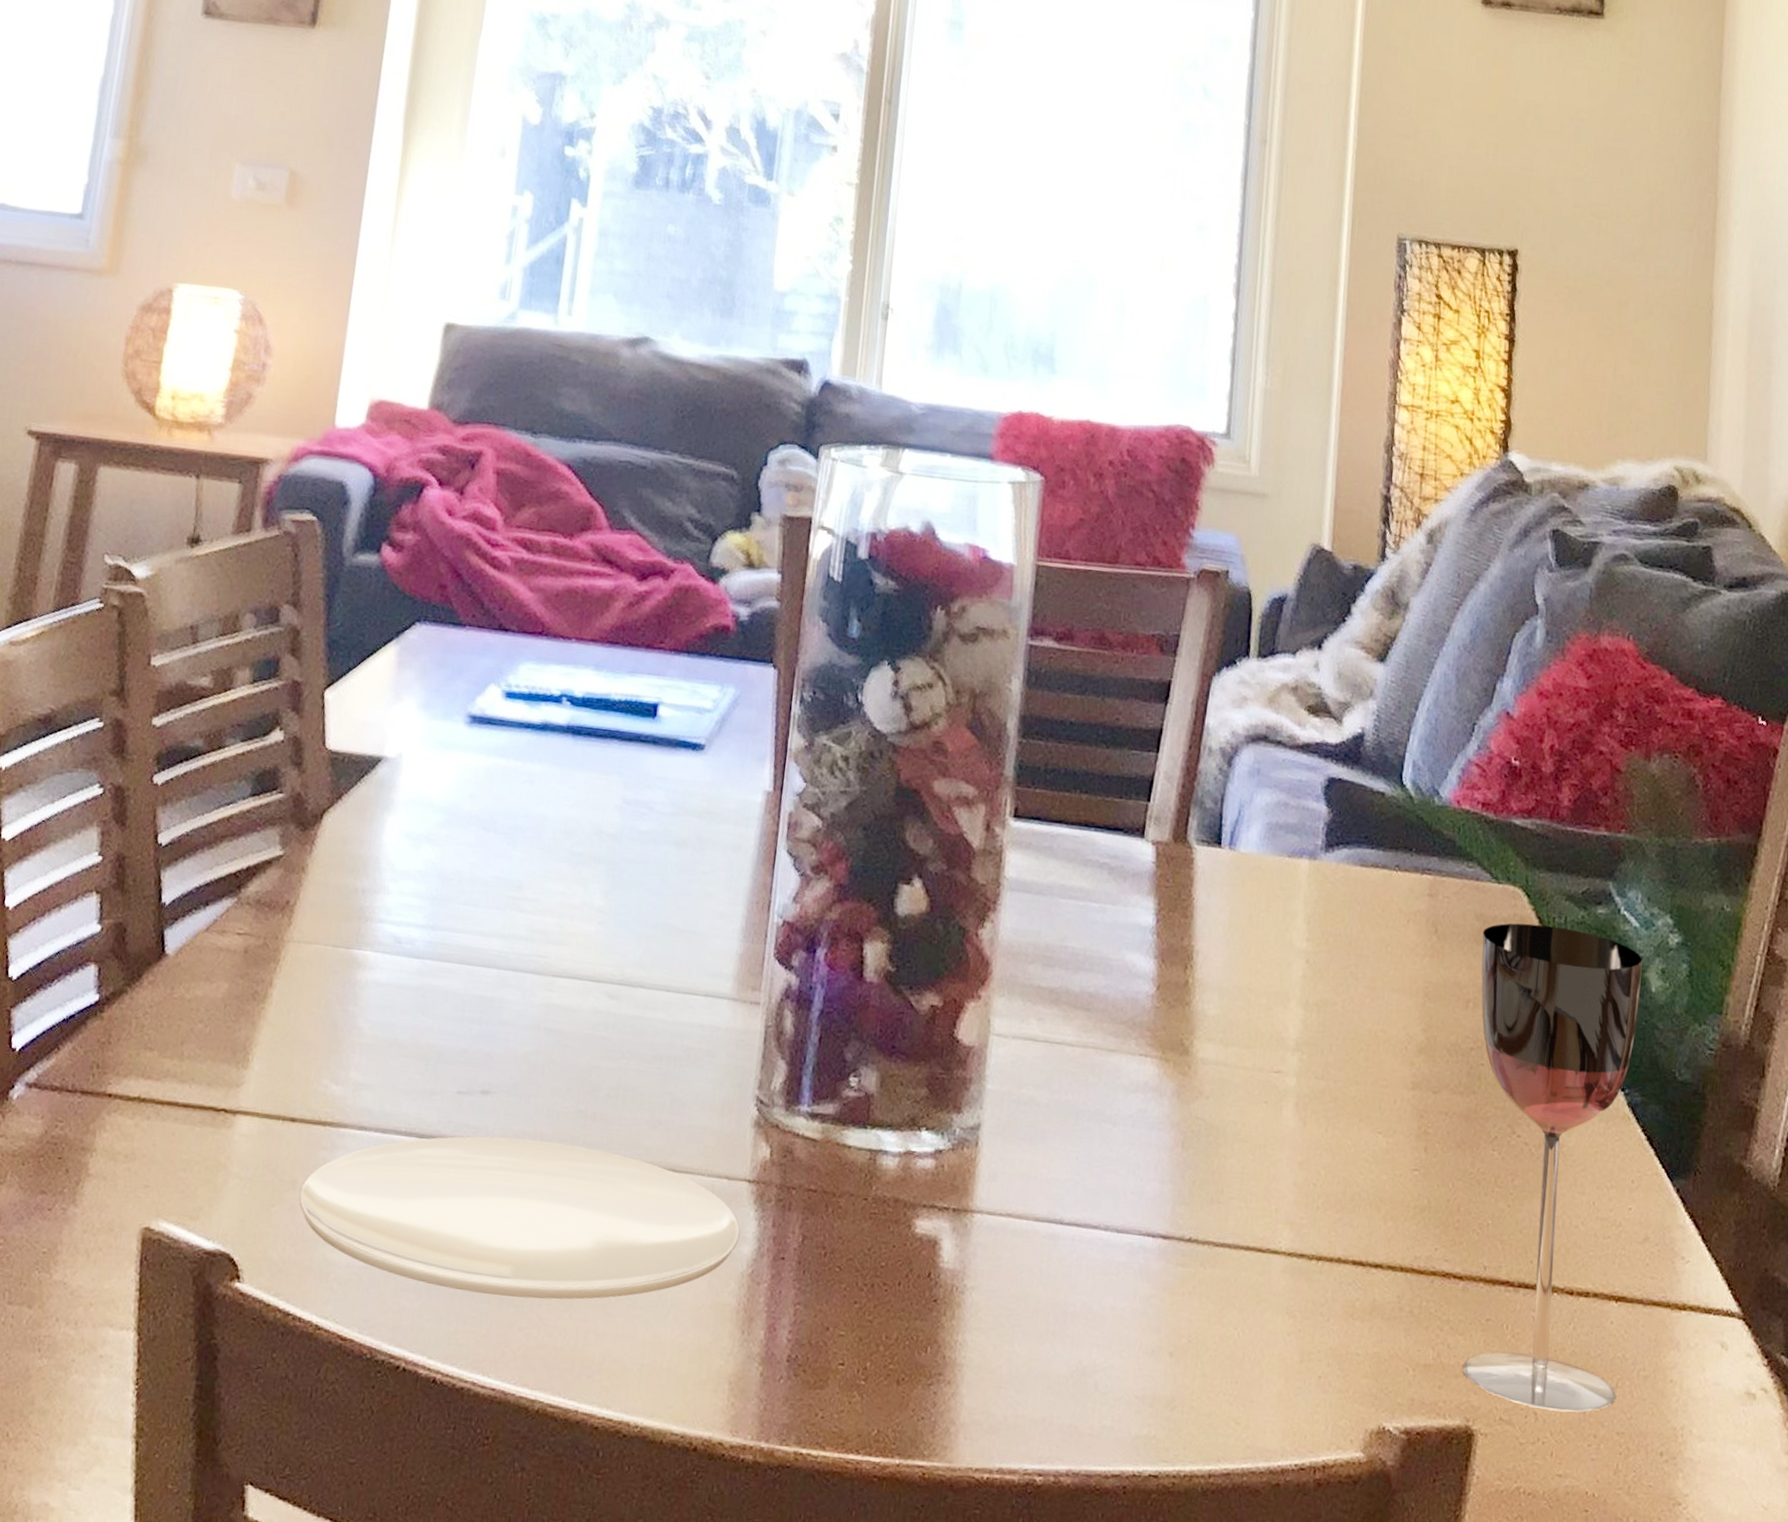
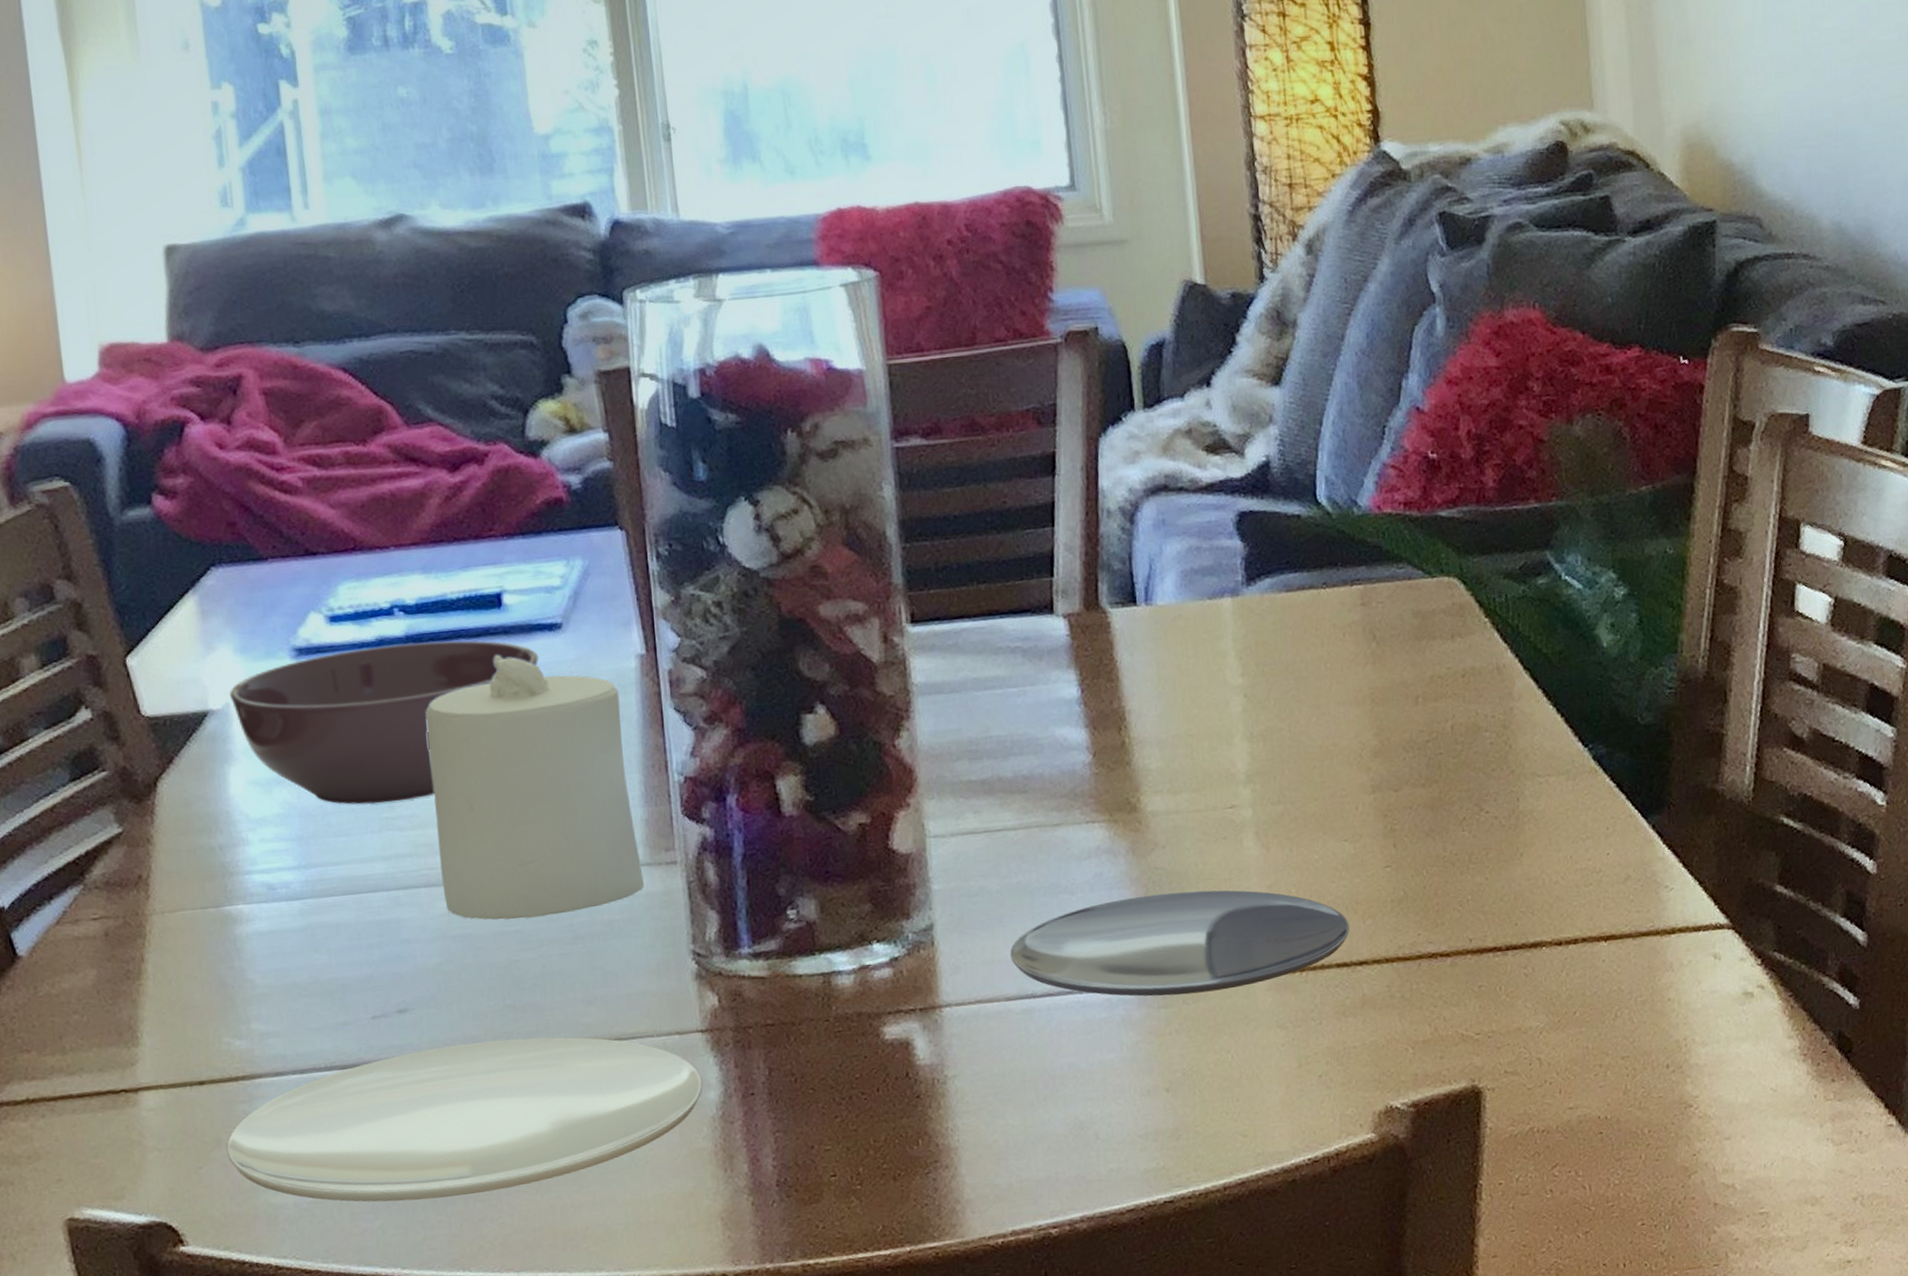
bowl: none [404,727,679,885] -> present [229,640,539,805]
candle: none [546,762,742,1031] -> present [426,655,644,920]
plate: none [1046,1141,1371,1262] -> present [1010,890,1350,997]
wineglass: present [1462,923,1643,1413] -> none [1422,605,1617,1055]

